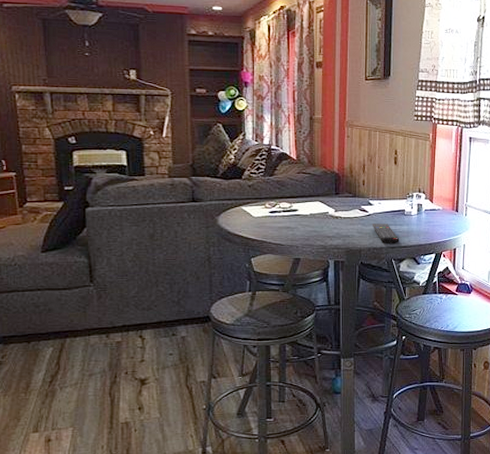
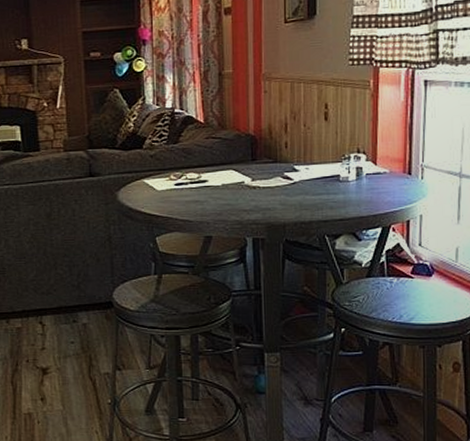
remote control: present [372,224,400,245] -> none [298,193,334,218]

